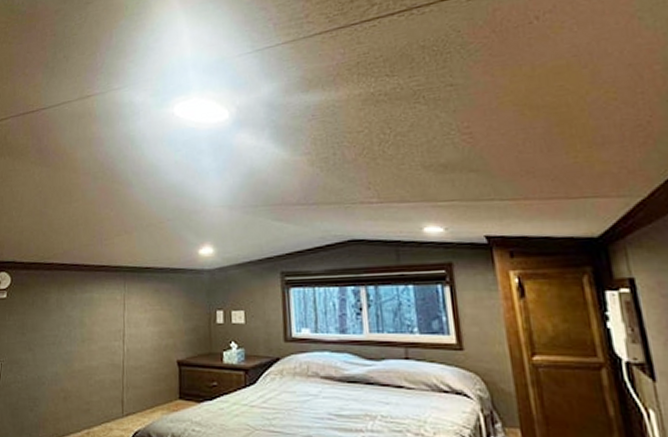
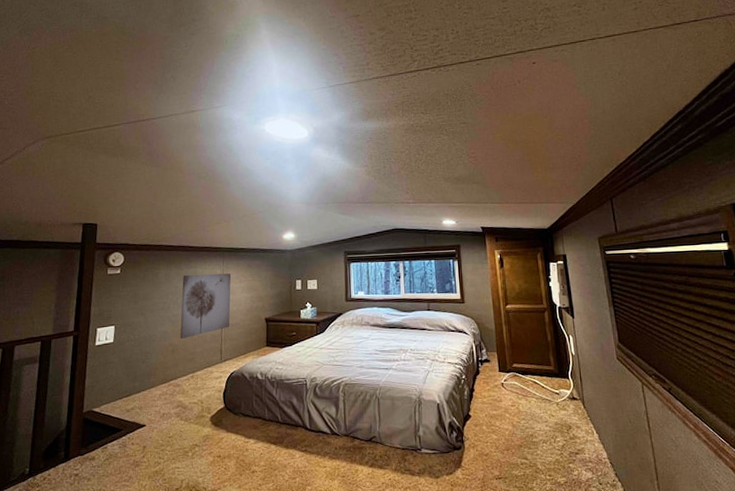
wall art: none [73,300,135,383] -> present [180,273,231,339]

